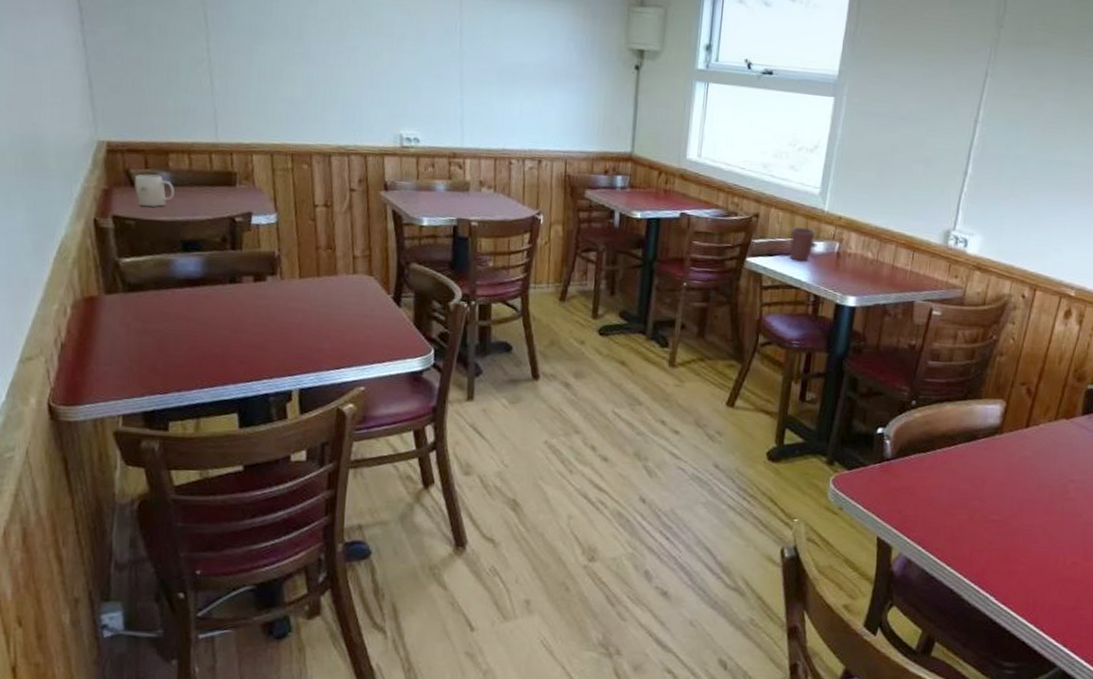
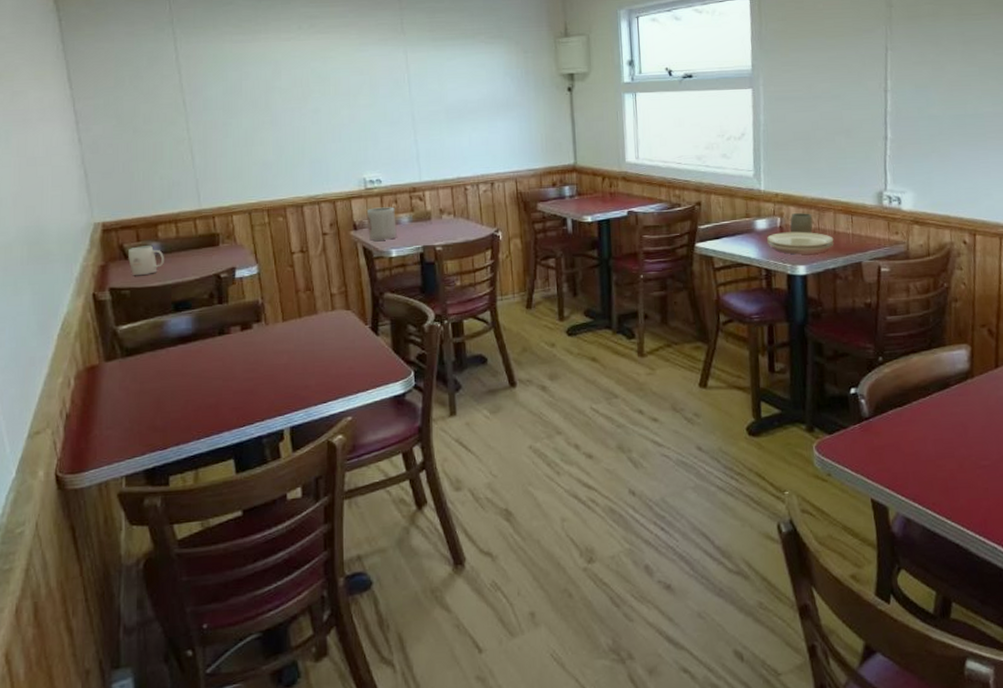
cup: none [399,169,432,207] -> present [366,207,397,241]
cup: present [789,227,817,262] -> none [732,207,760,241]
plate: none [820,258,891,287] -> present [766,231,834,255]
mug: none [847,240,873,264] -> present [790,213,813,234]

